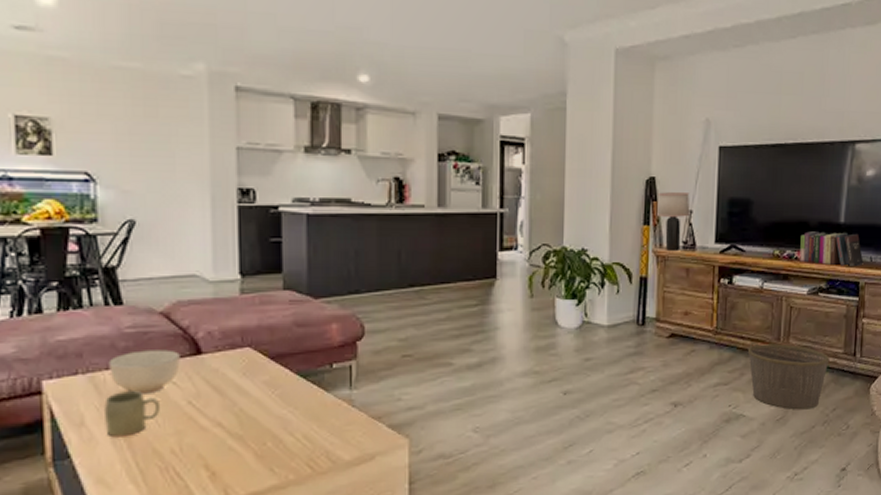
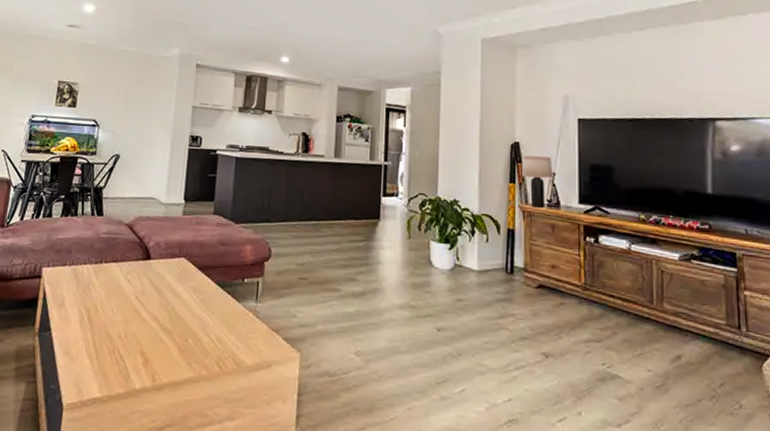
mug: present [104,391,160,438] -> none [77,283,116,320]
bowl: present [108,349,180,394] -> none [87,252,136,287]
basket: present [747,343,830,410] -> none [619,303,711,381]
books: present [799,231,864,267] -> none [666,199,738,238]

